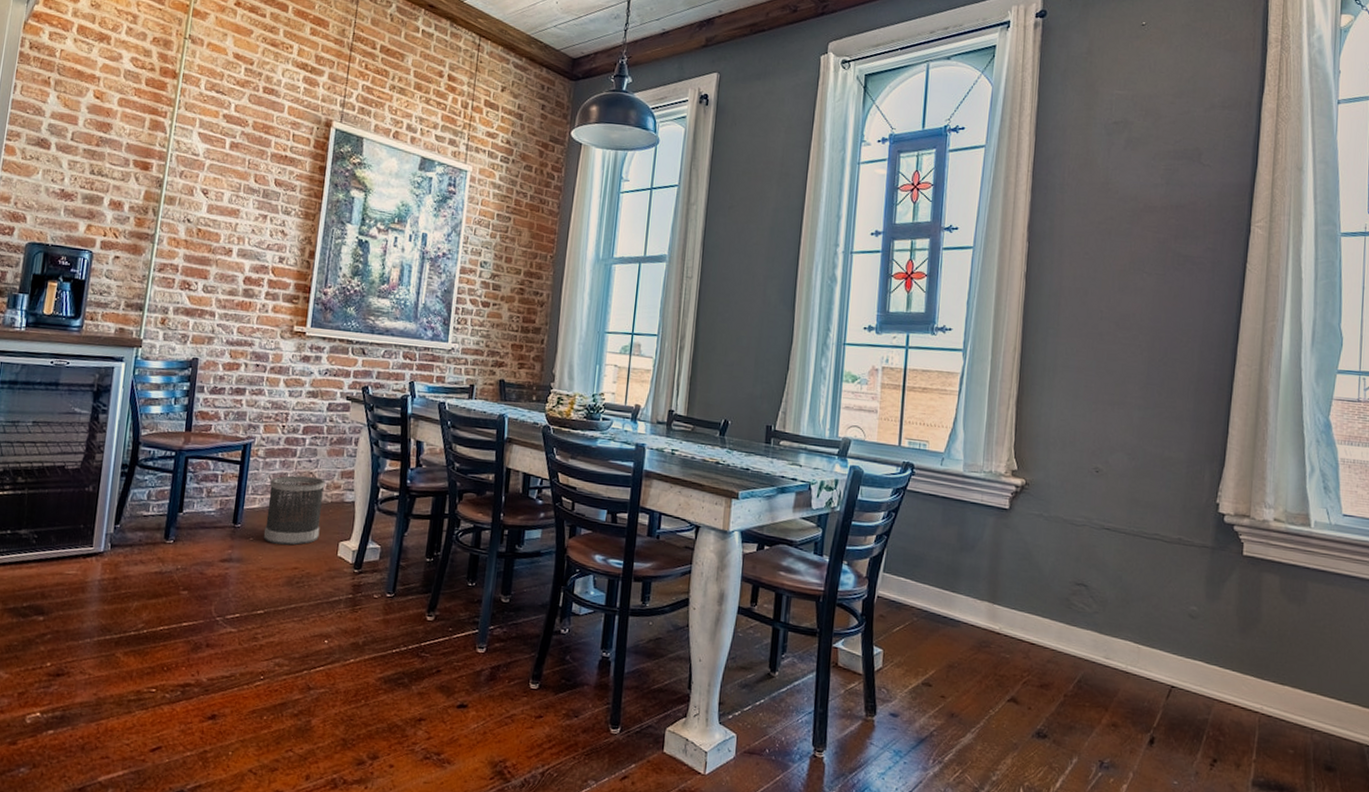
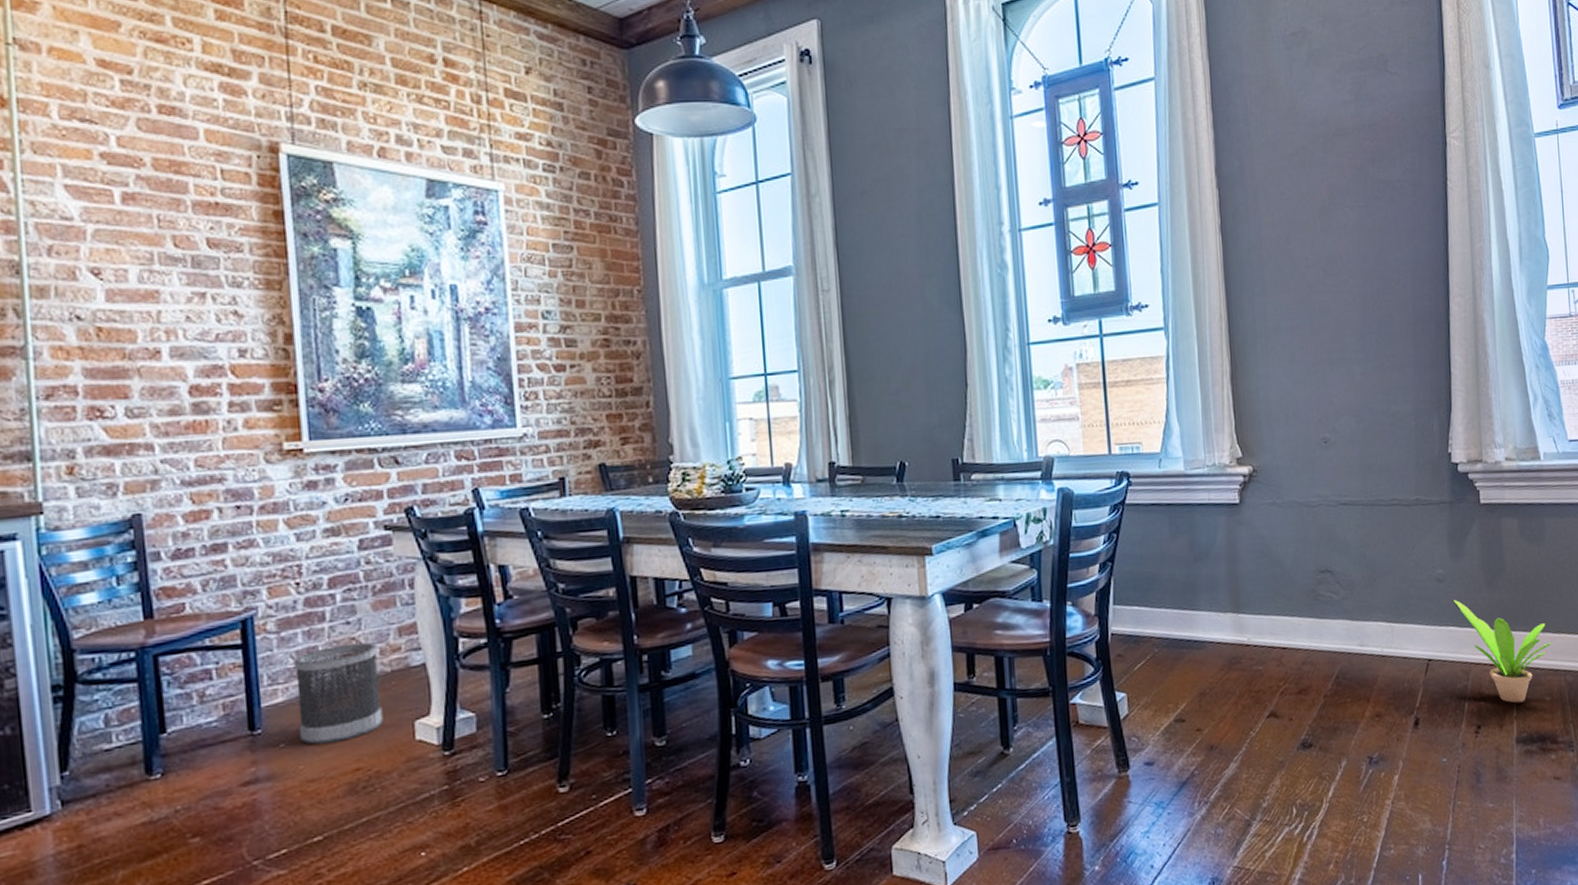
potted plant: none [1203,638,1302,749] -> present [1452,600,1552,704]

